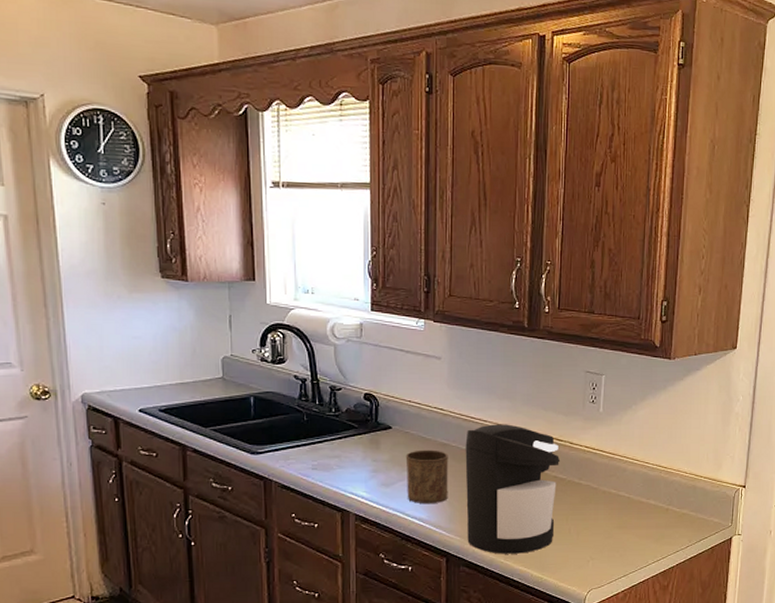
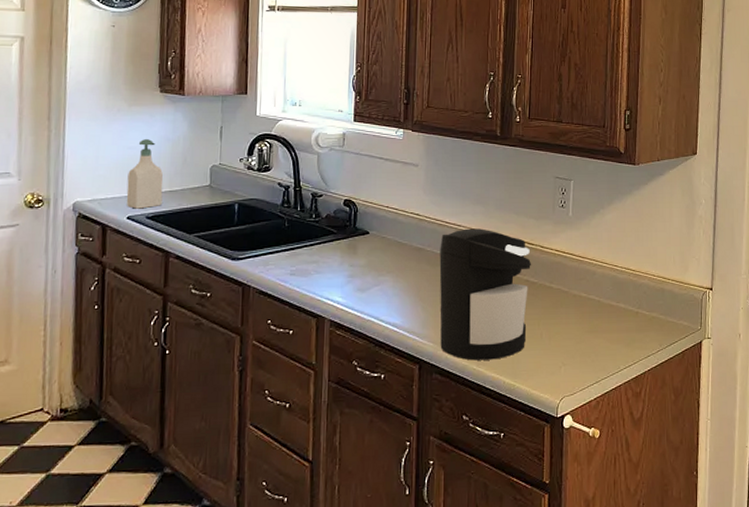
soap bottle: none [135,328,174,401] -> present [126,139,164,209]
cup: present [405,450,448,504] -> none [381,254,423,310]

